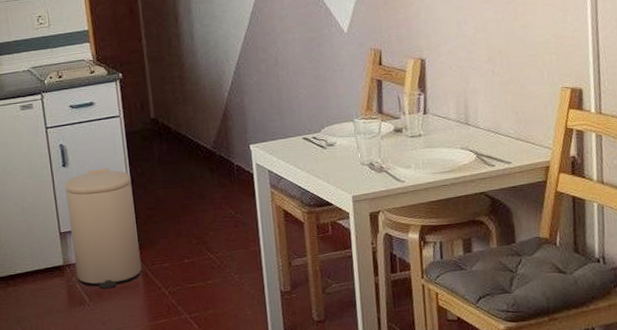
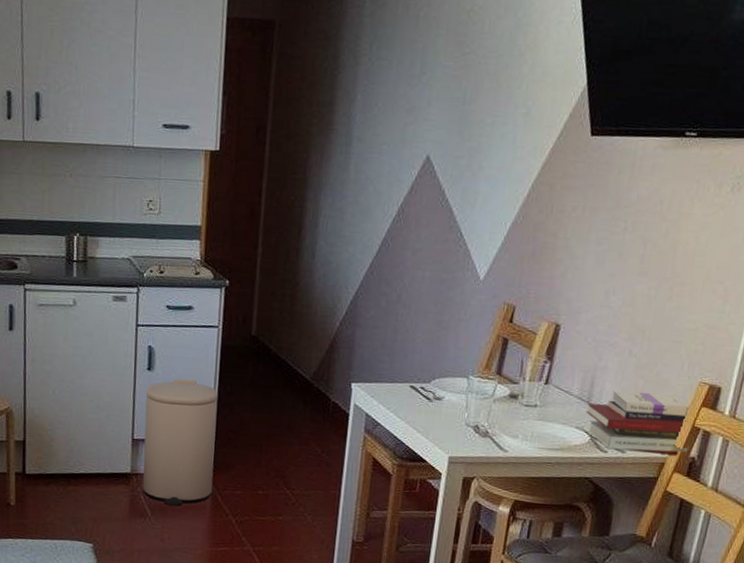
books: none [465,103,568,162] -> present [586,390,692,455]

